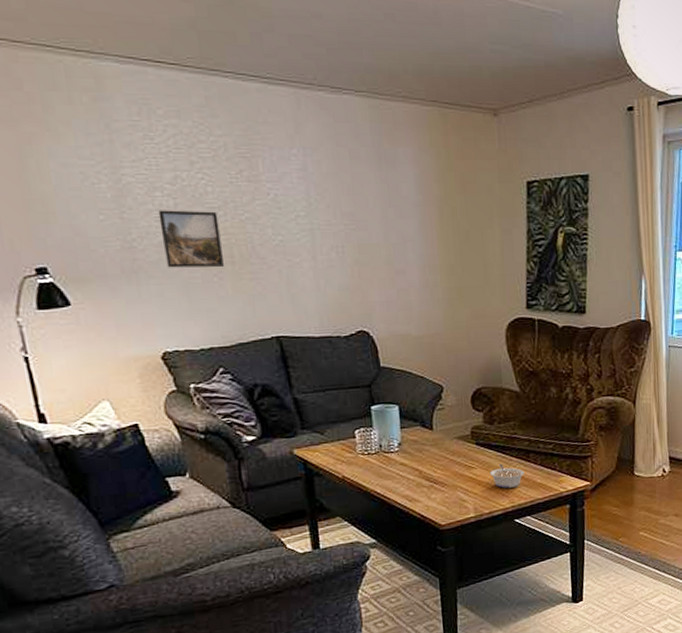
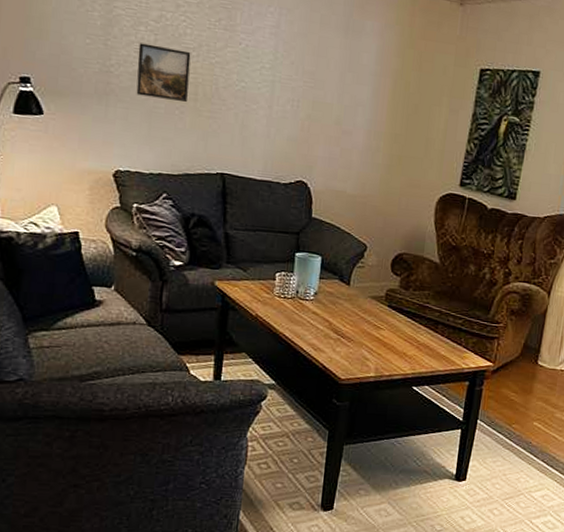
legume: present [489,464,524,489] -> none [396,330,430,355]

